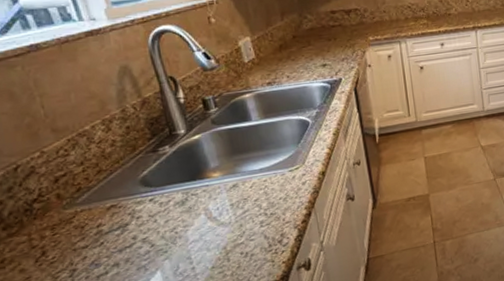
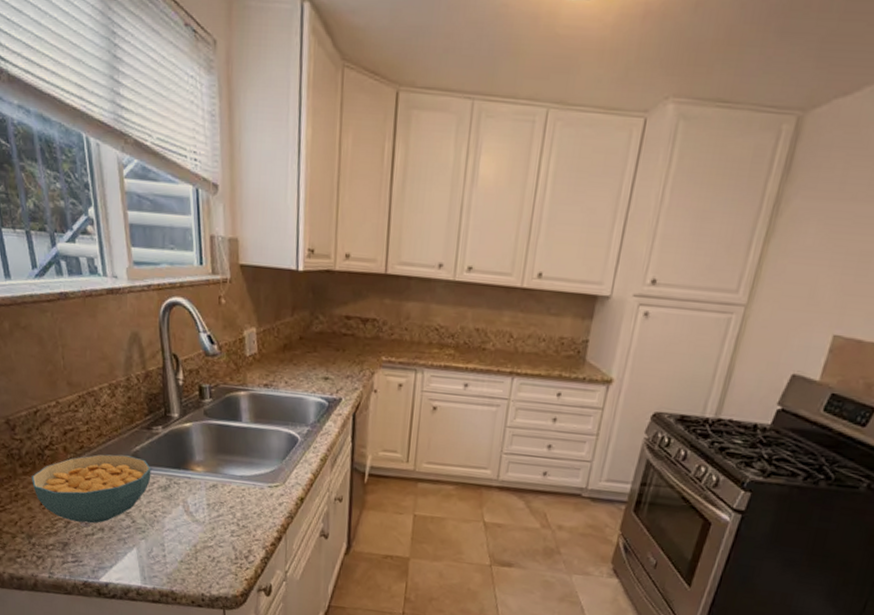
cereal bowl: none [19,181,165,268] -> present [31,454,151,524]

